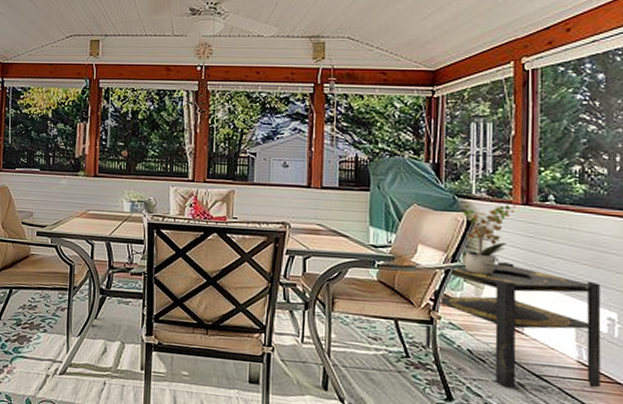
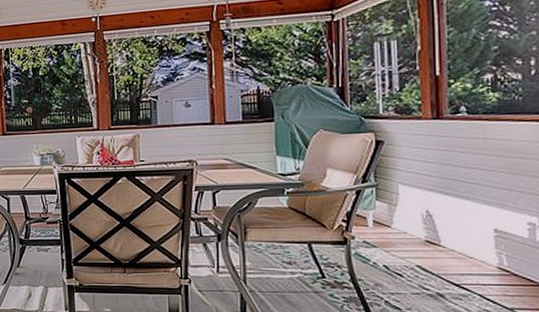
side table: present [425,262,601,389] -> none [339,178,523,299]
potted plant: present [459,202,516,275] -> none [367,120,426,192]

